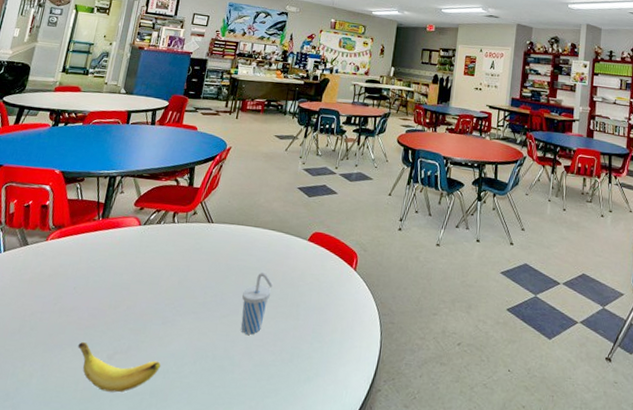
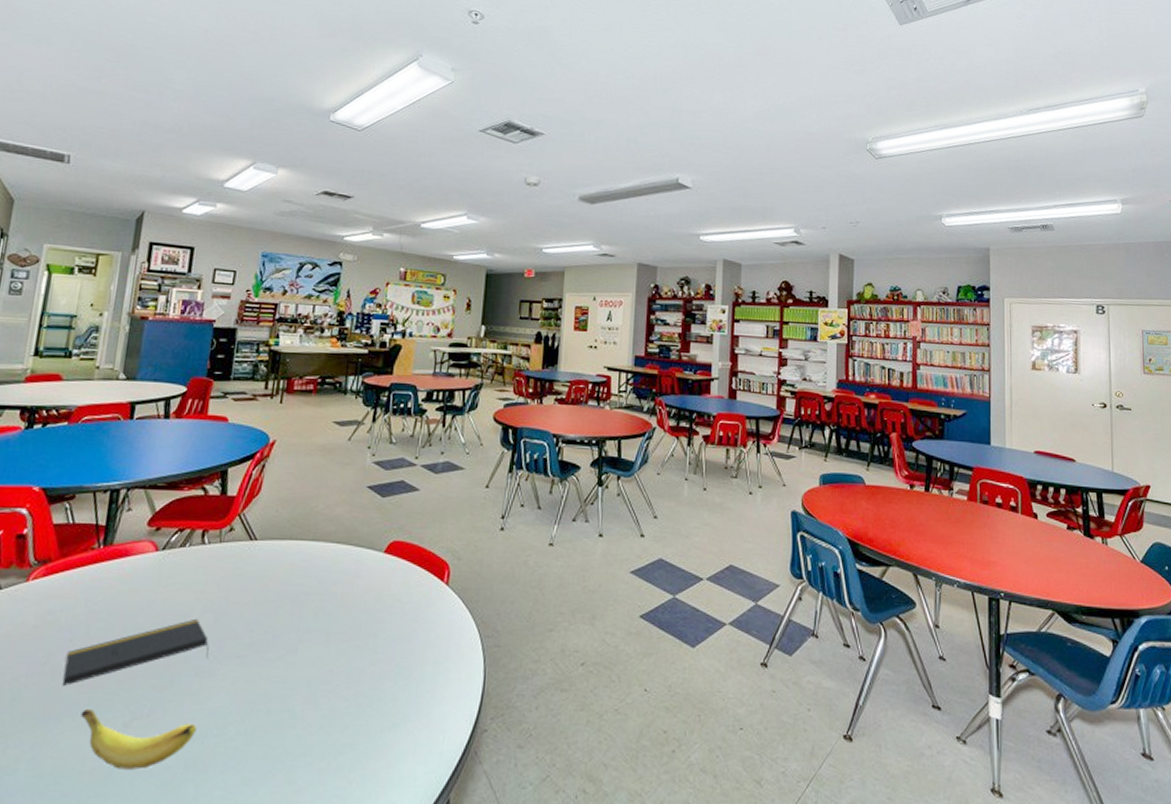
notepad: none [66,280,174,323] -> present [62,618,209,686]
cup: present [241,272,274,335] -> none [301,598,342,678]

